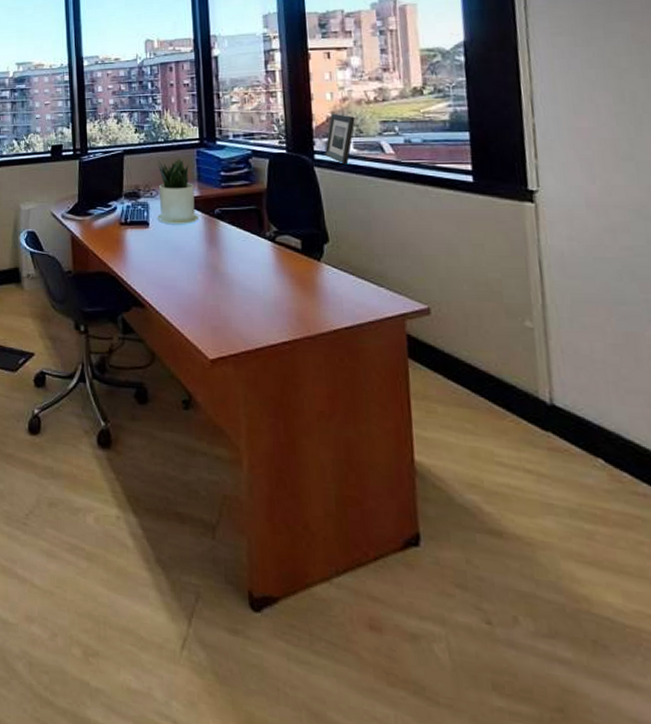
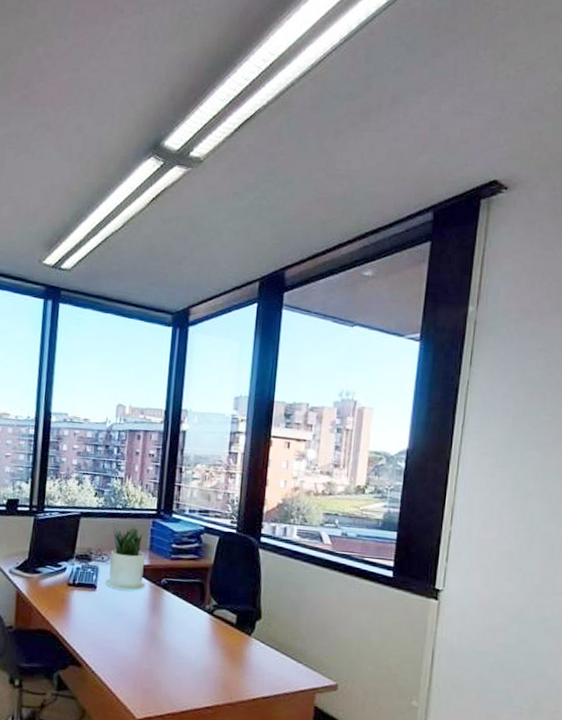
picture frame: present [325,113,355,165] -> none [270,500,303,550]

